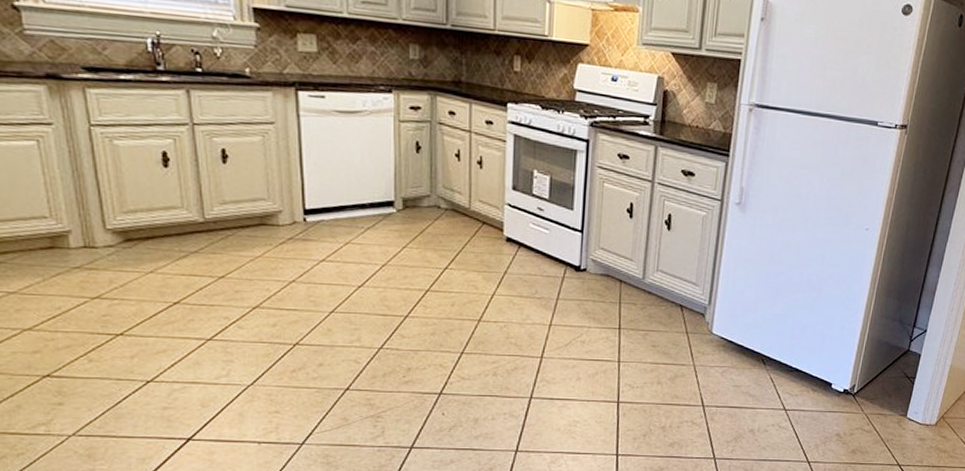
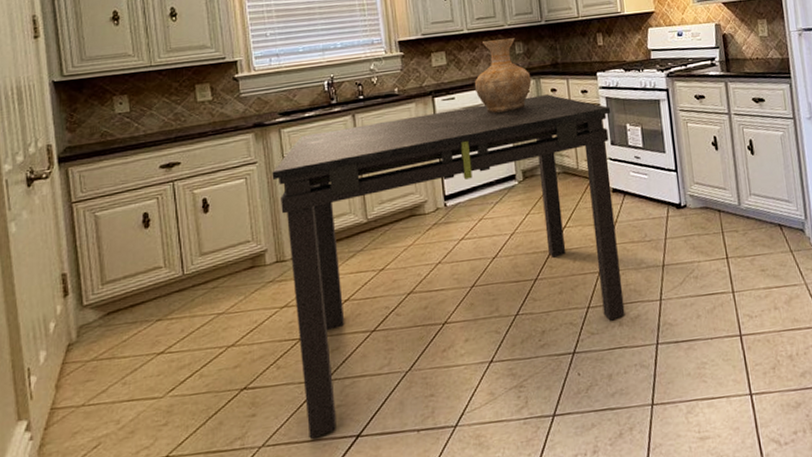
dining table: none [74,101,518,435] -> present [272,94,625,439]
vase: none [351,33,426,128] -> present [474,38,532,114]

